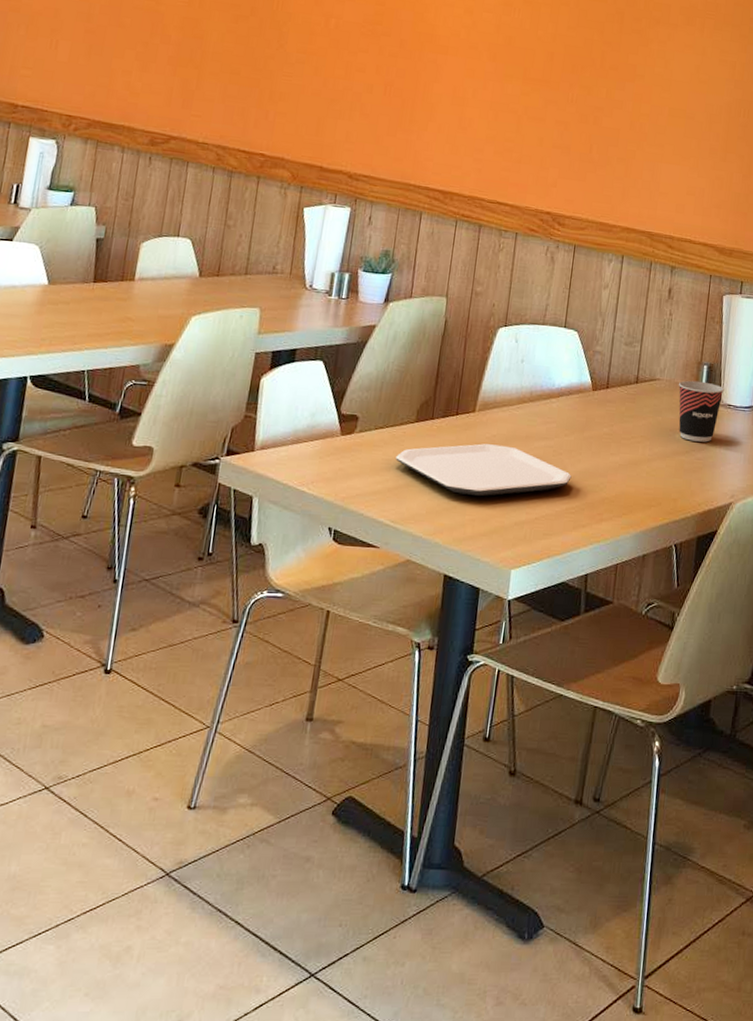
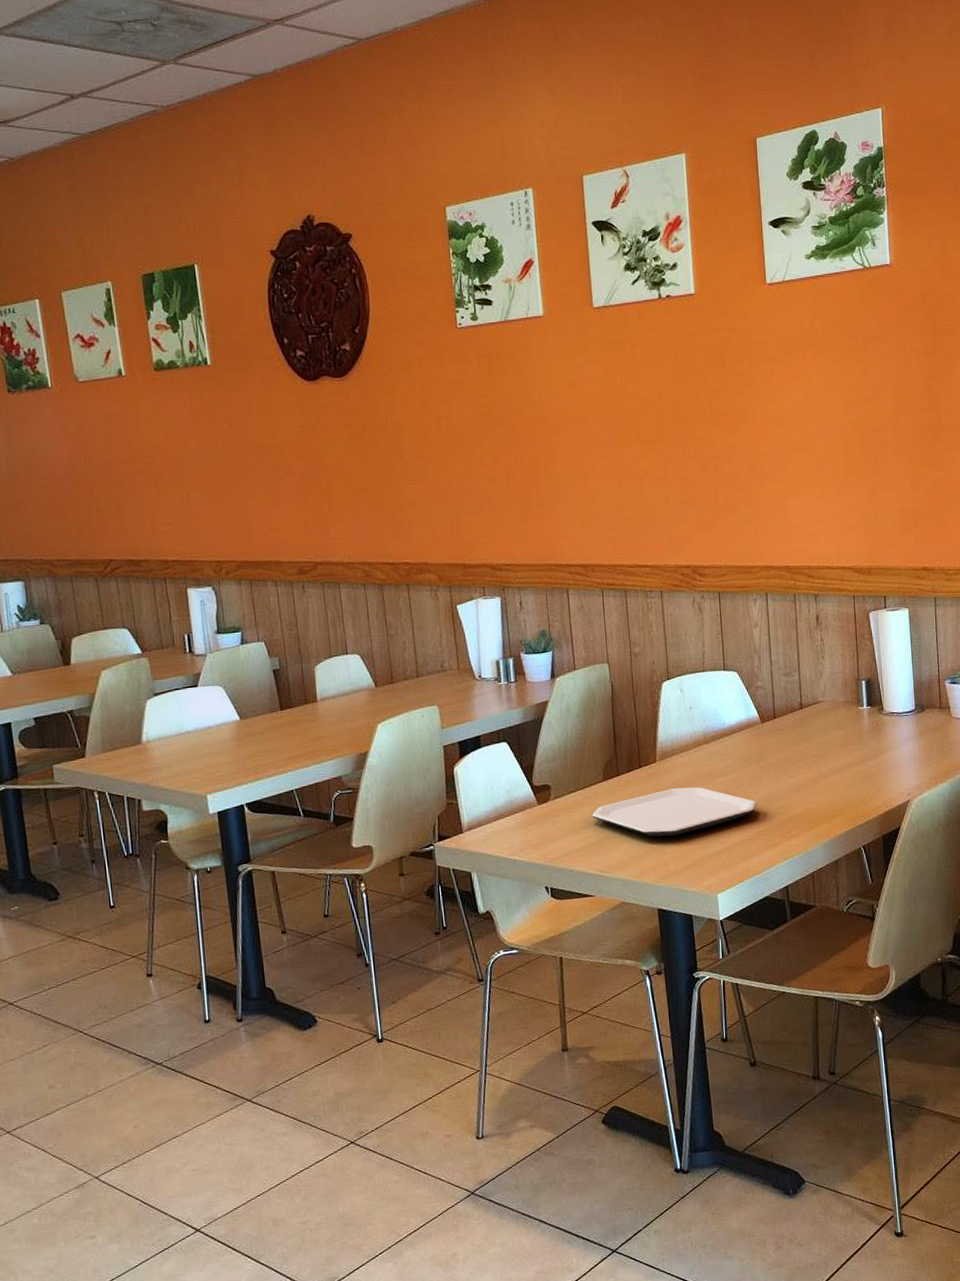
cup: present [678,380,725,442] -> none [840,696,885,752]

